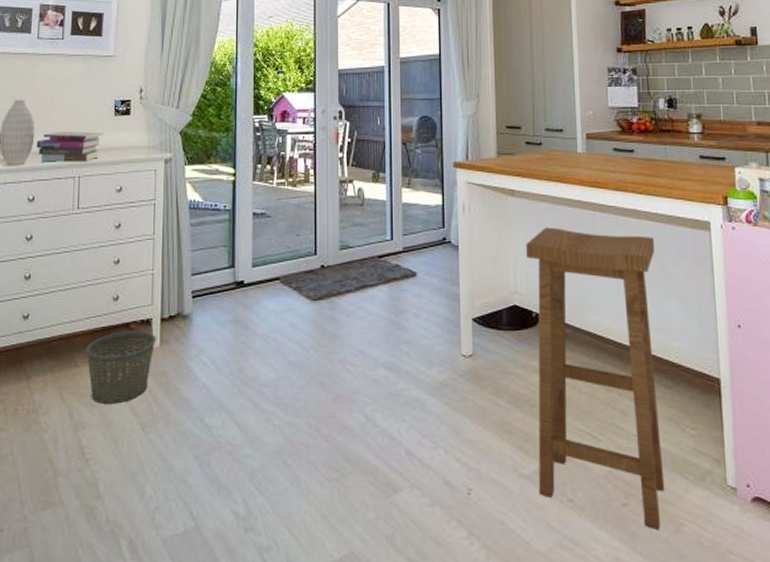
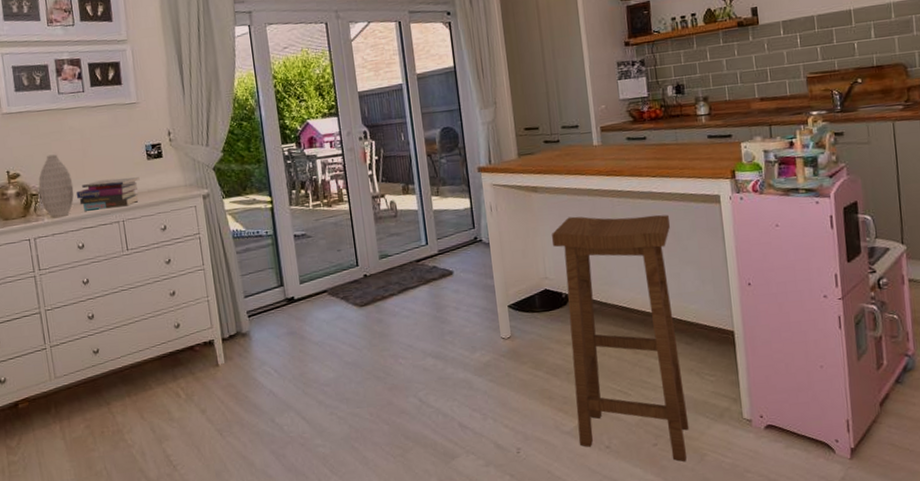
basket: present [85,331,157,404] -> none [156,351,221,418]

